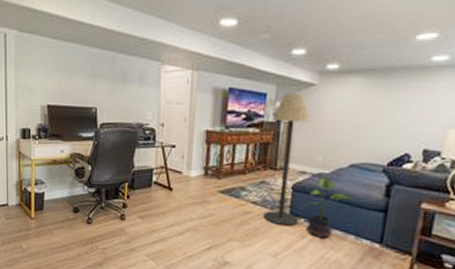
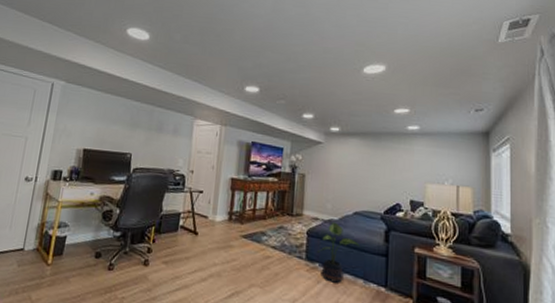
floor lamp: present [263,93,310,226] -> none [282,149,320,271]

